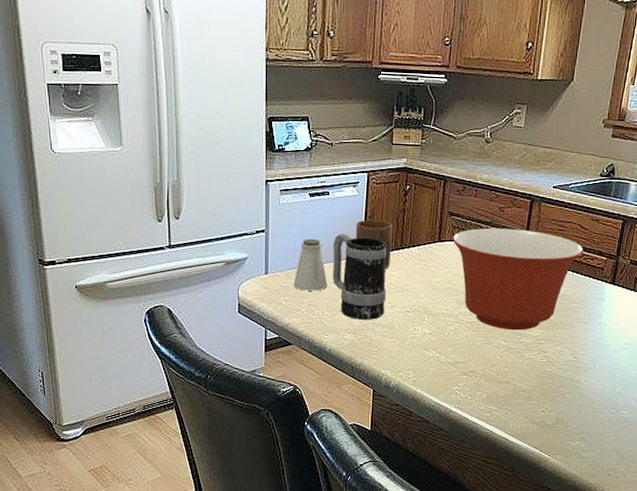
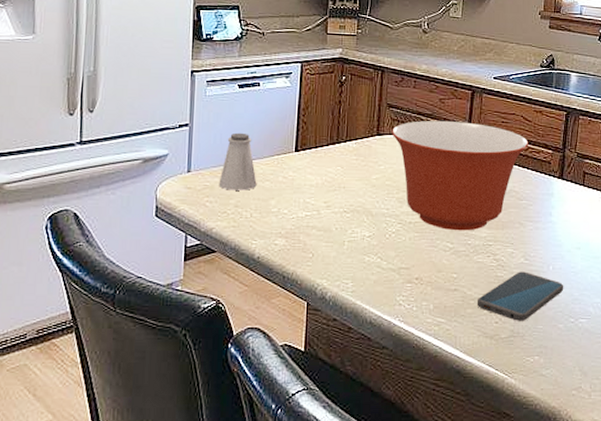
mug: present [332,233,387,320] -> none [262,127,322,222]
cup: present [355,220,393,269] -> none [288,112,328,166]
smartphone: none [526,368,608,411] -> present [476,271,564,321]

